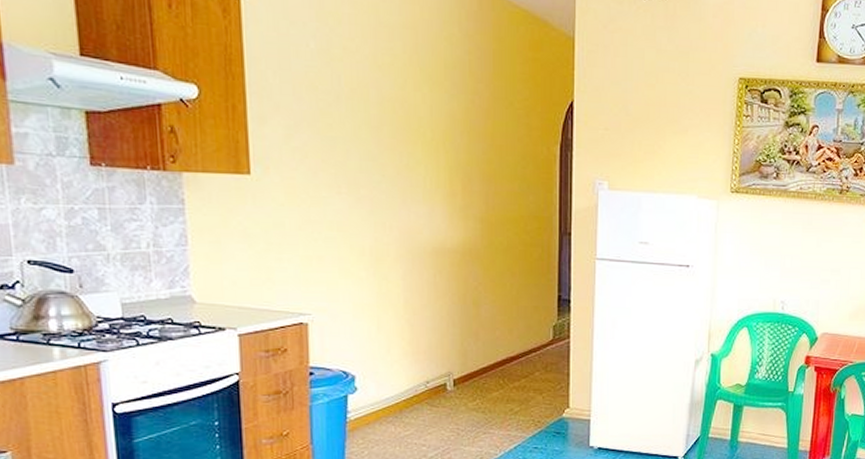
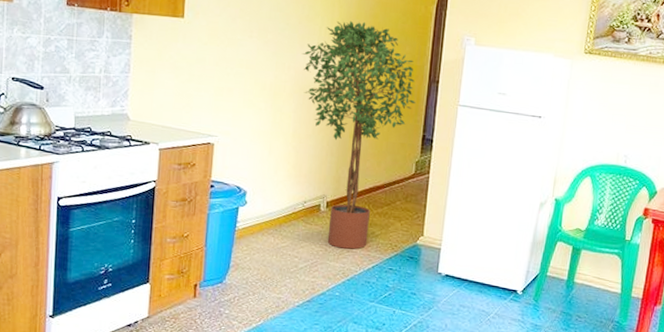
potted tree: none [404,168,547,430] -> present [301,20,416,250]

